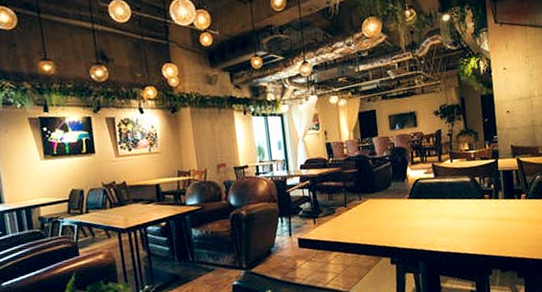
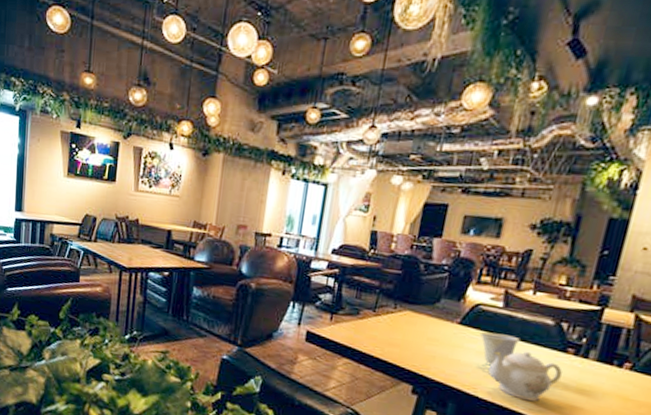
cup: none [424,196,454,224] -> present [479,332,522,366]
teapot: none [438,205,486,243] -> present [488,351,562,402]

